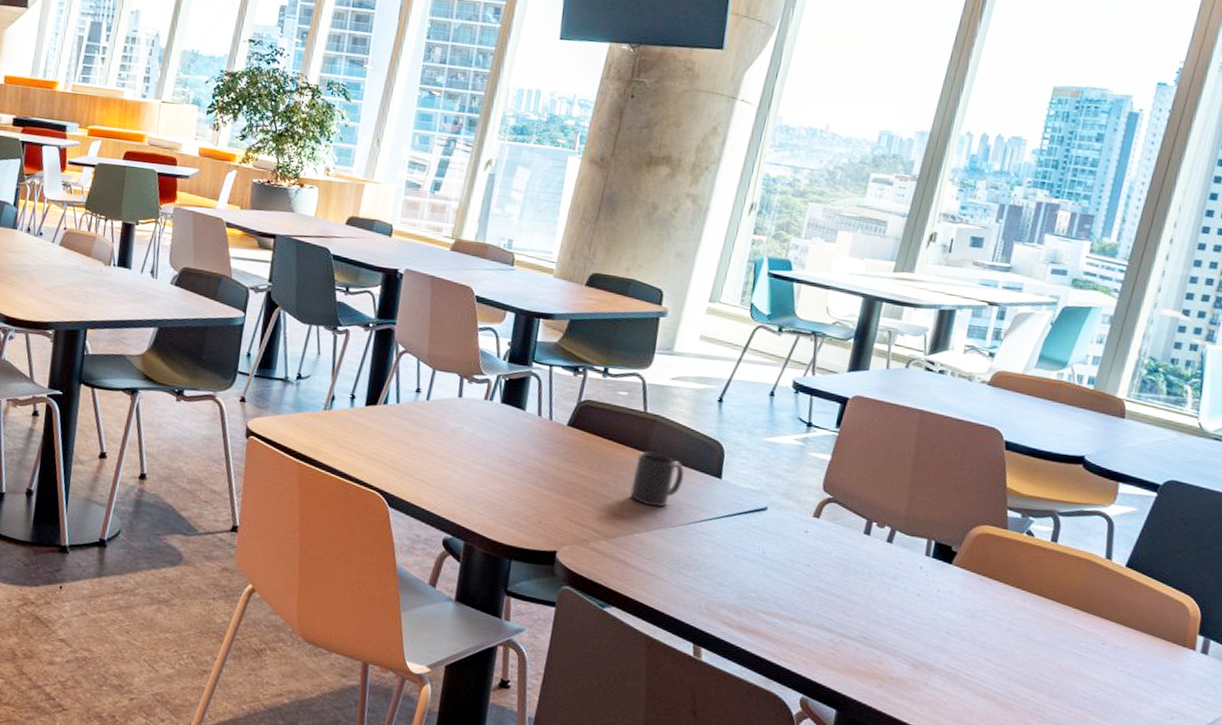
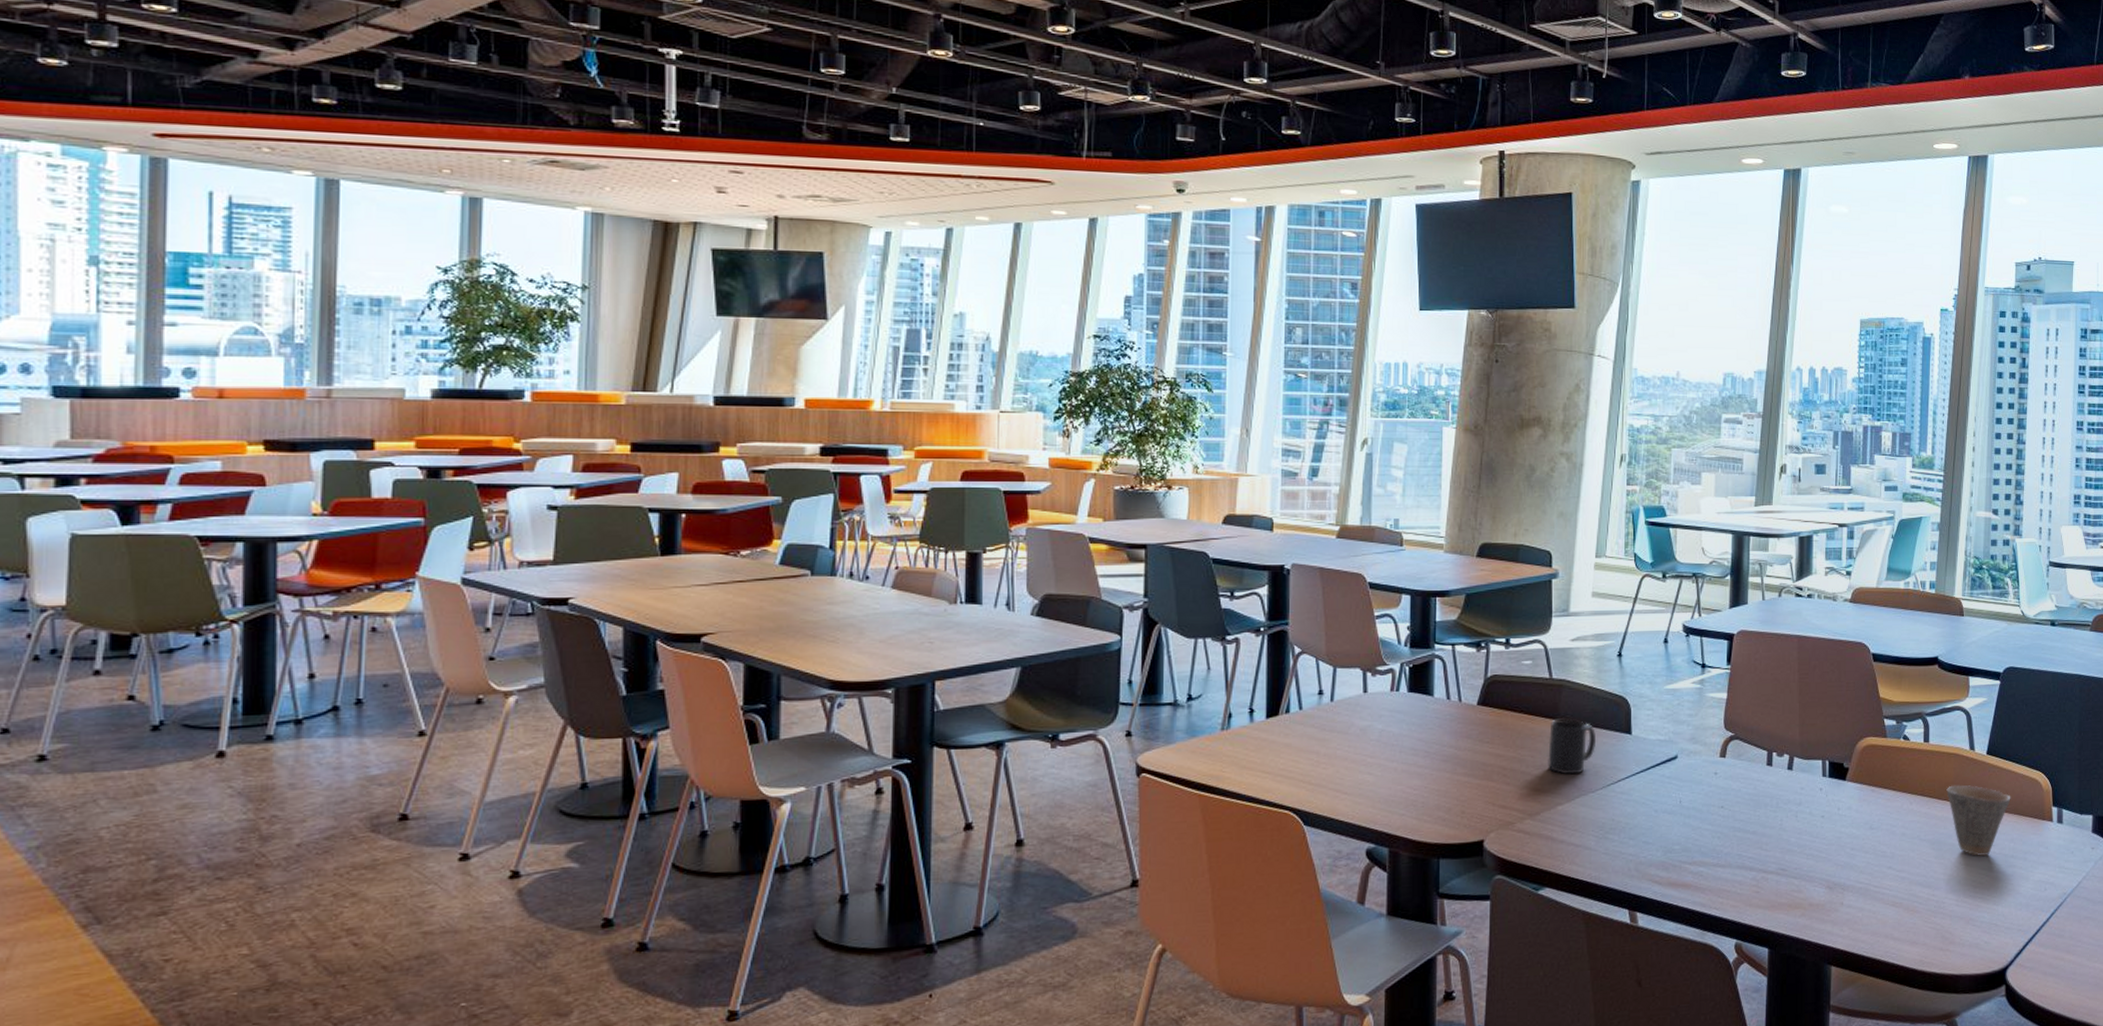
cup: none [1069,591,1148,670] -> present [1946,785,2011,857]

